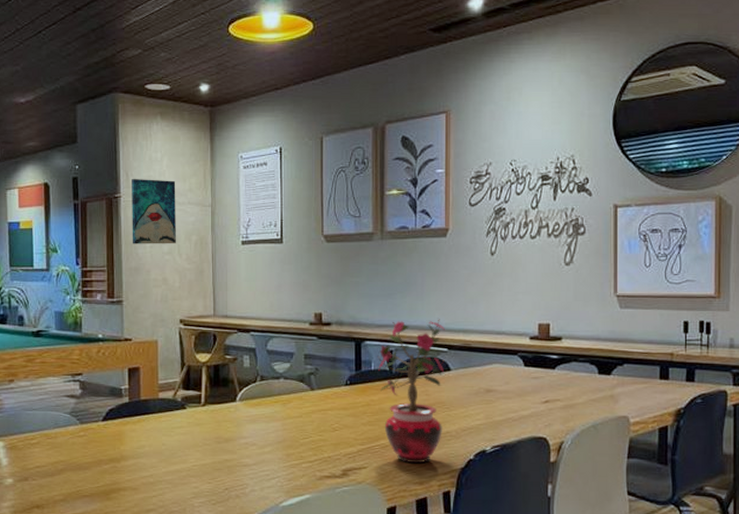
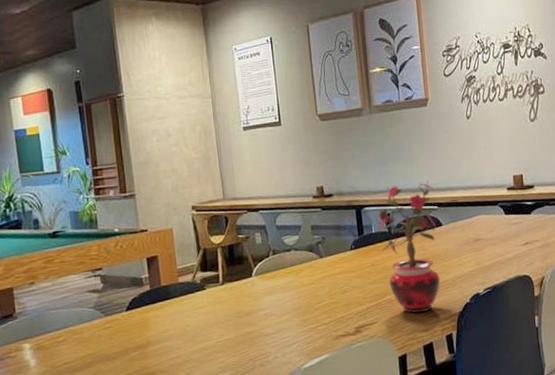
wall art: present [132,178,177,244] -> none [133,76,182,140]

